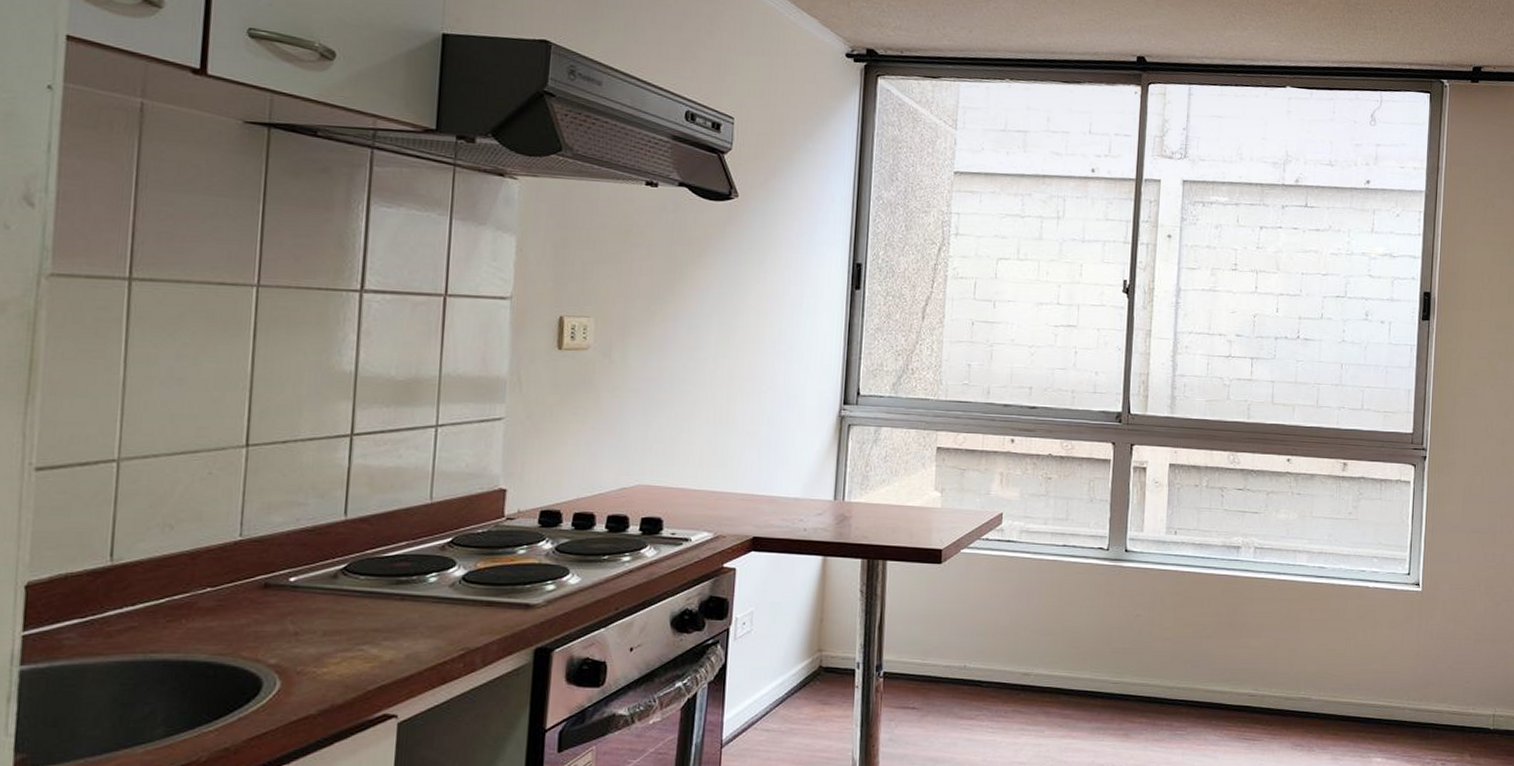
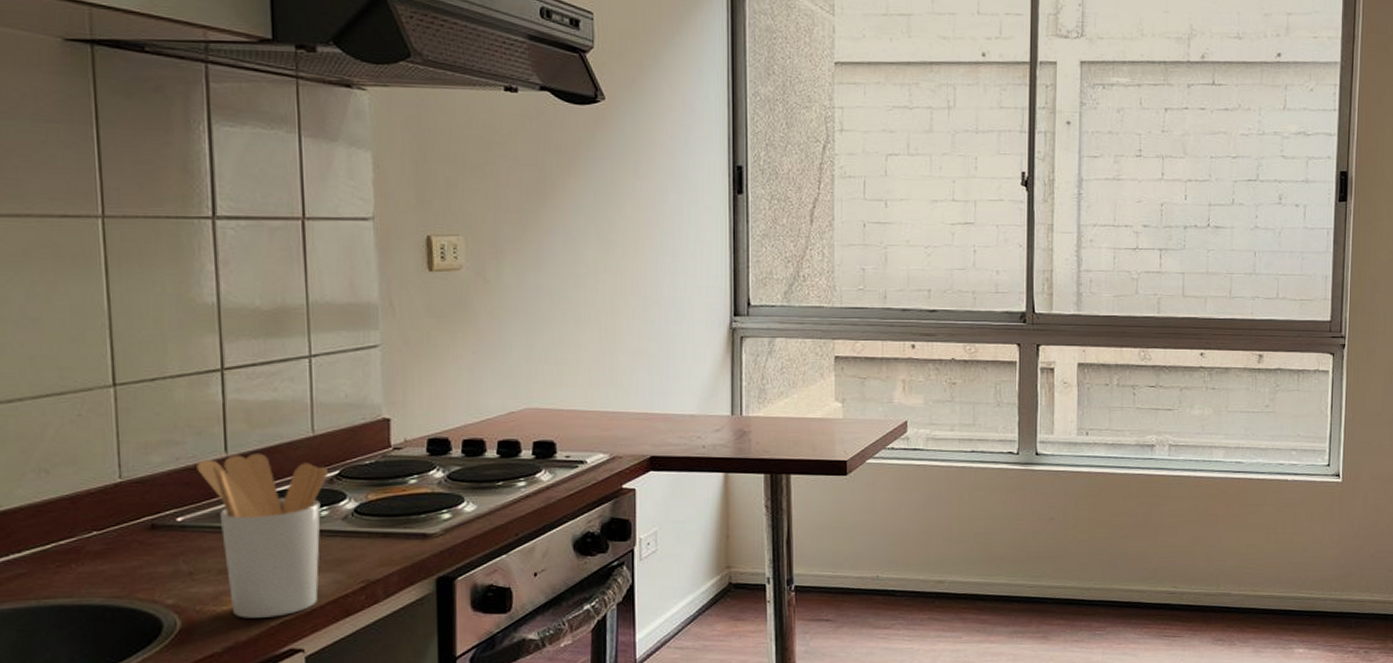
utensil holder: none [315,517,441,681] -> present [196,453,328,618]

